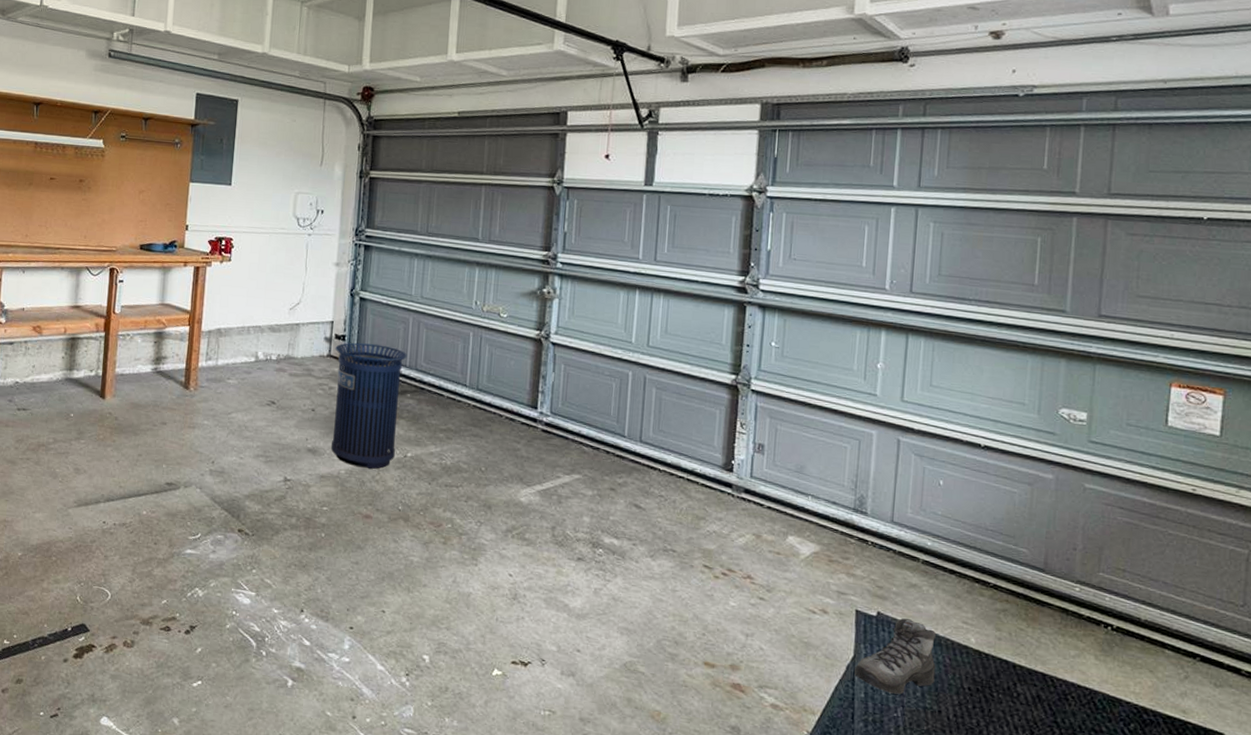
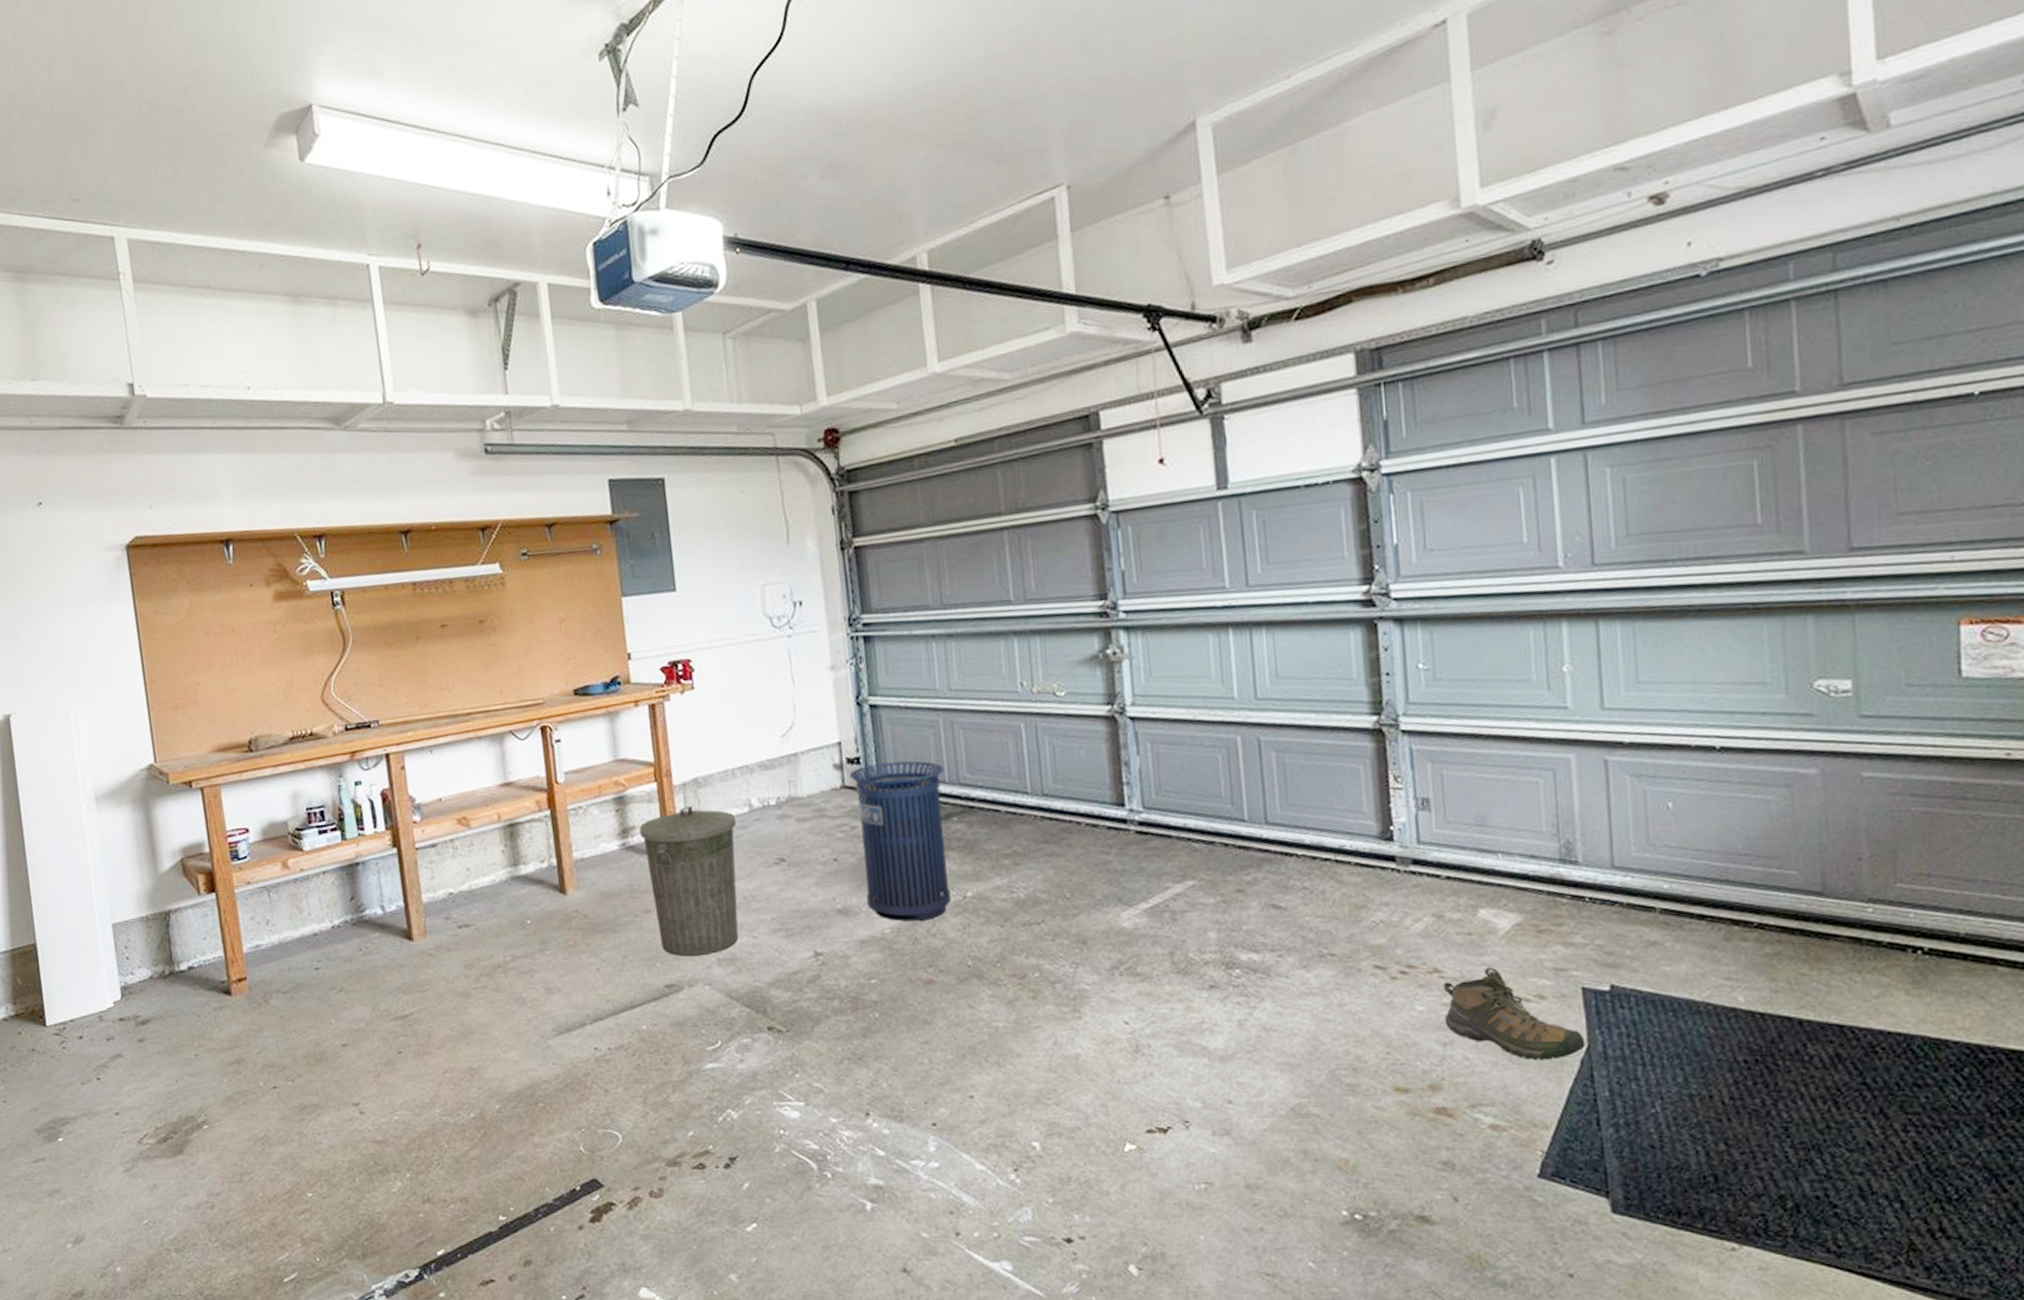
trash can: none [169,348,244,465] -> present [639,805,739,957]
hiking boot: none [749,581,852,662] -> present [1443,967,1586,1061]
hiking boot: present [854,618,936,695] -> none [1592,987,1699,1085]

